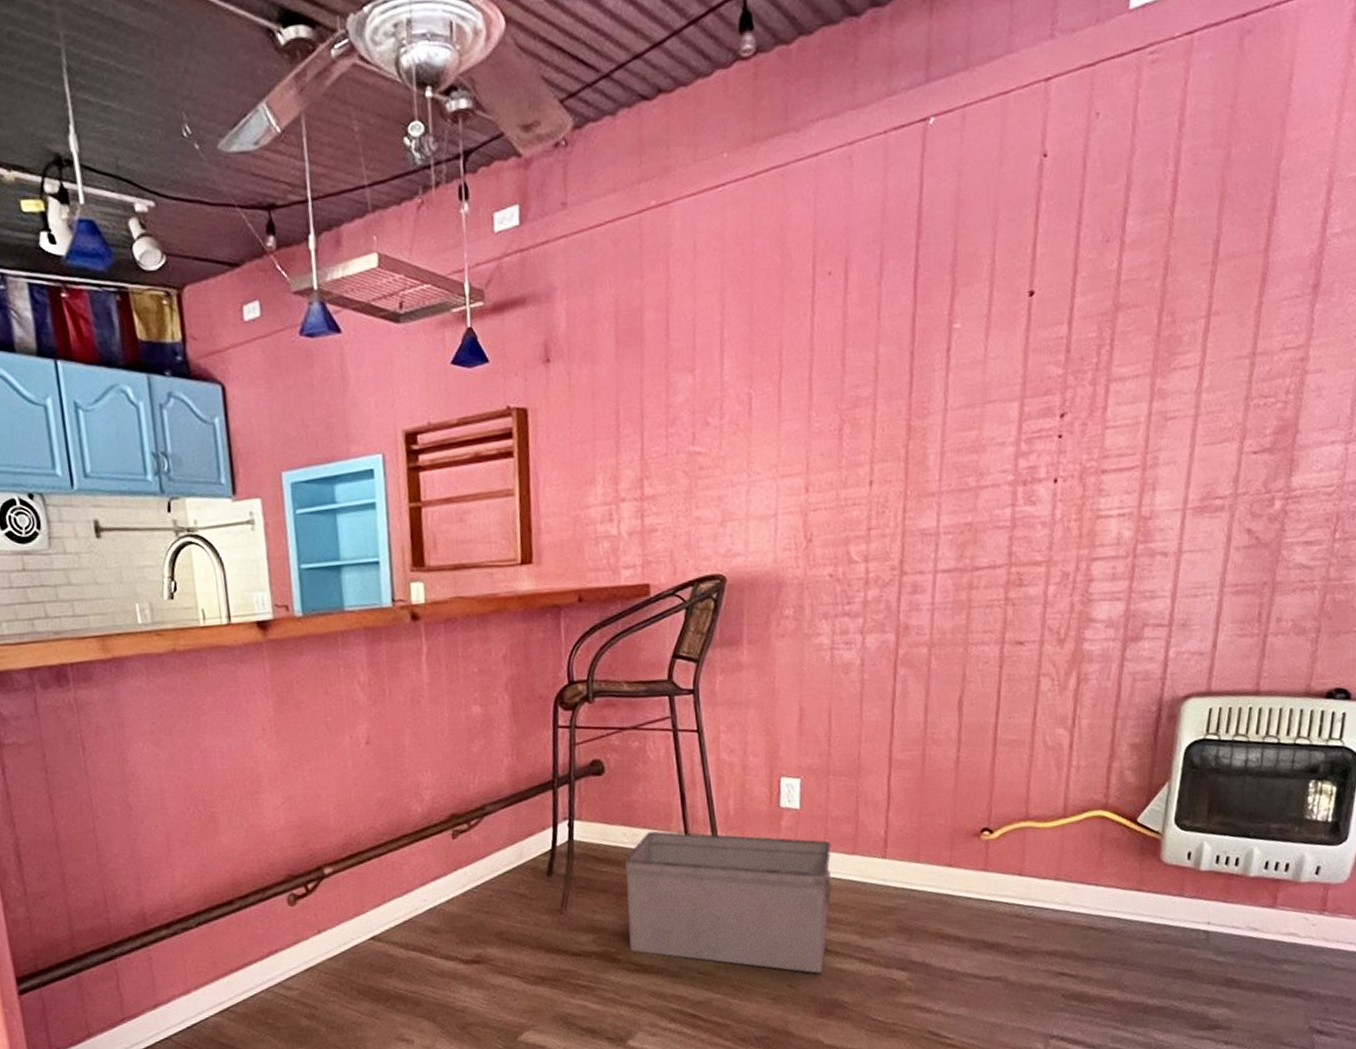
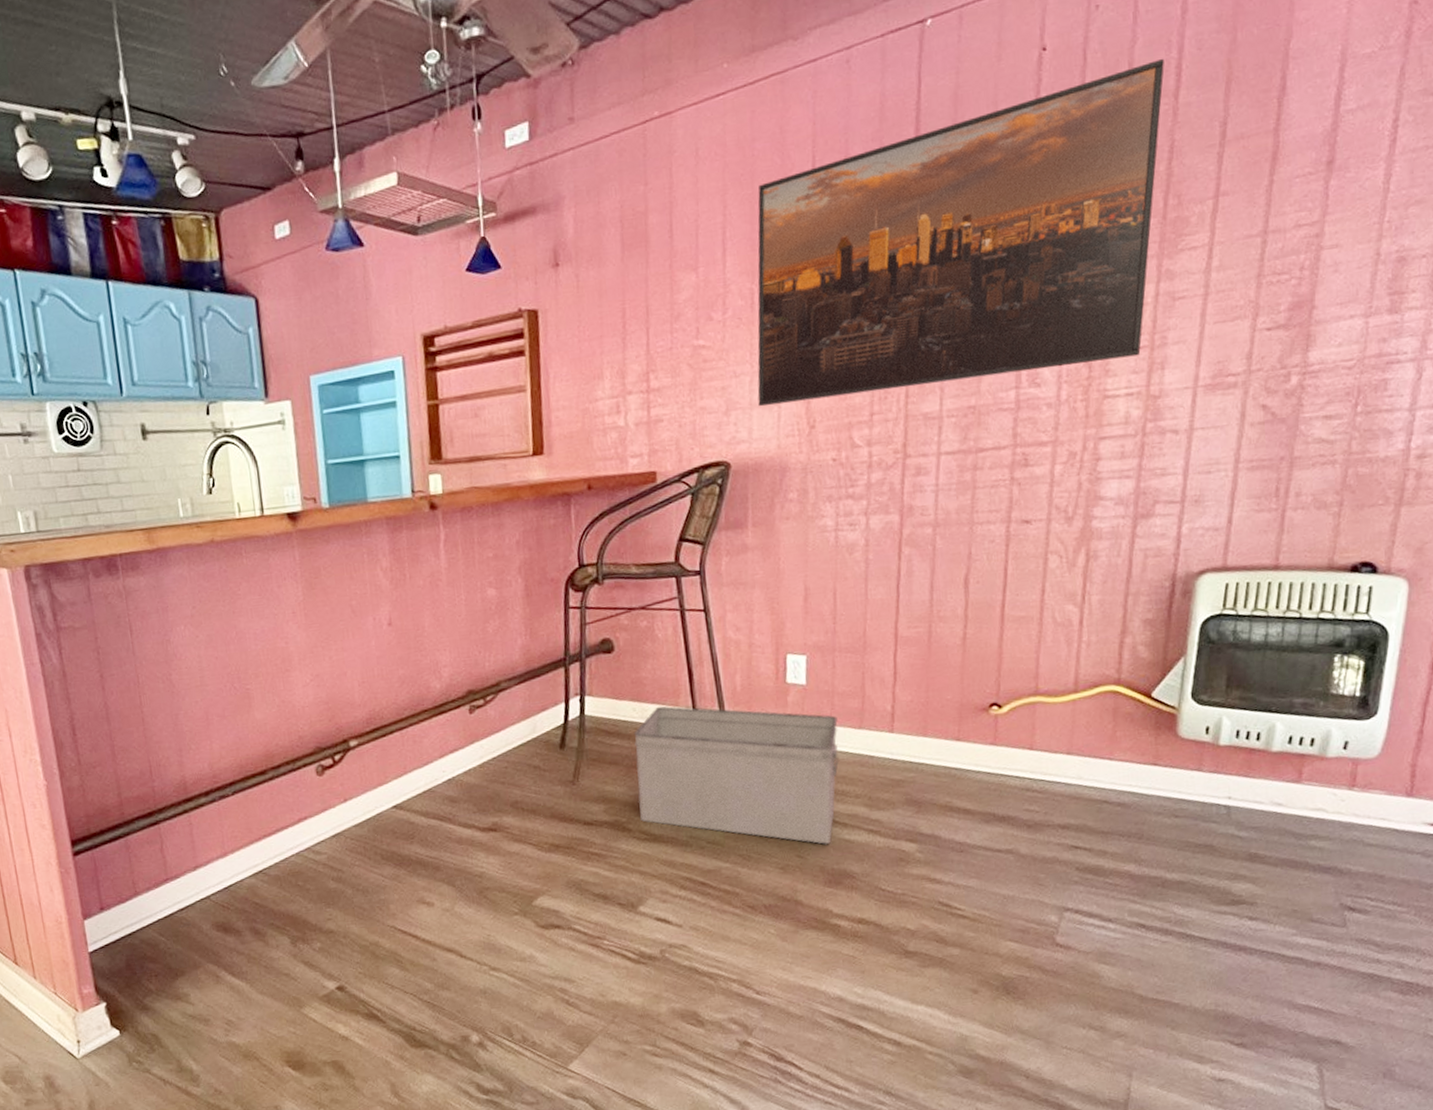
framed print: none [754,171,1161,519] -> present [757,58,1164,407]

